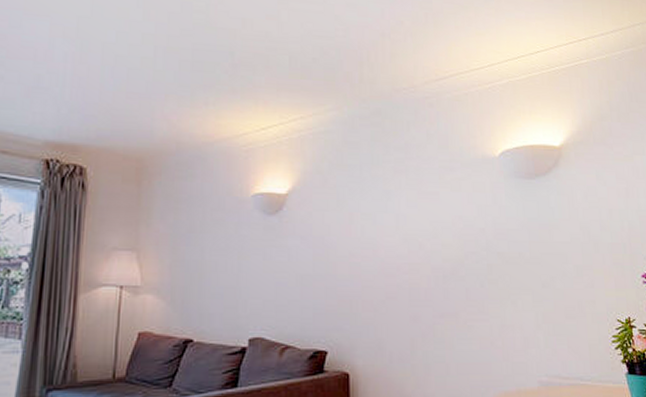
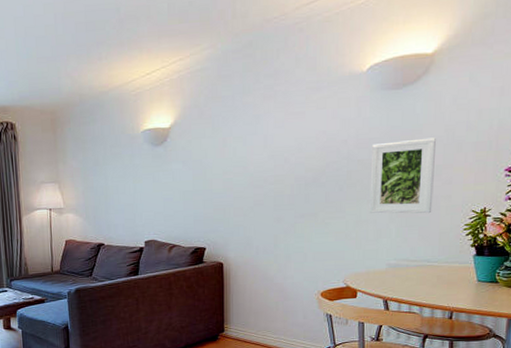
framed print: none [510,234,579,321] -> present [369,137,437,214]

